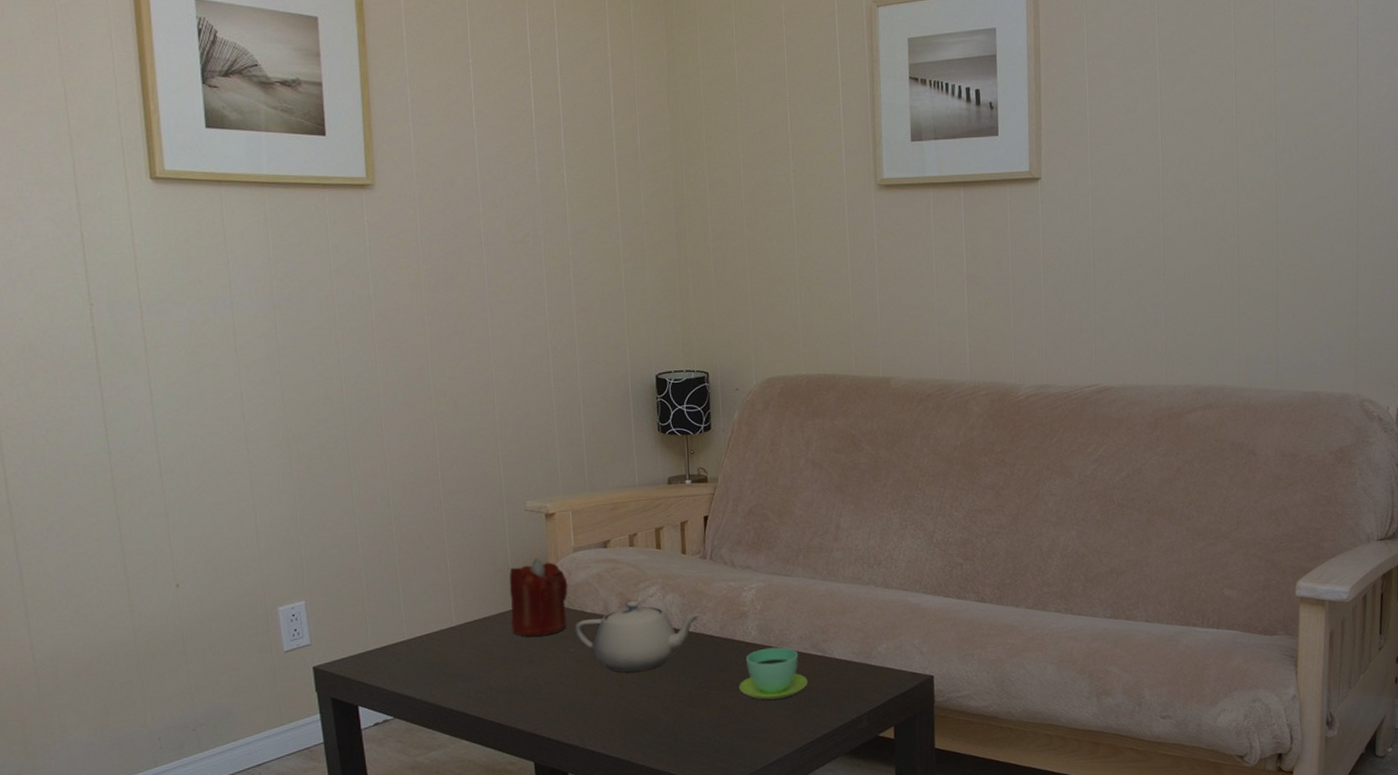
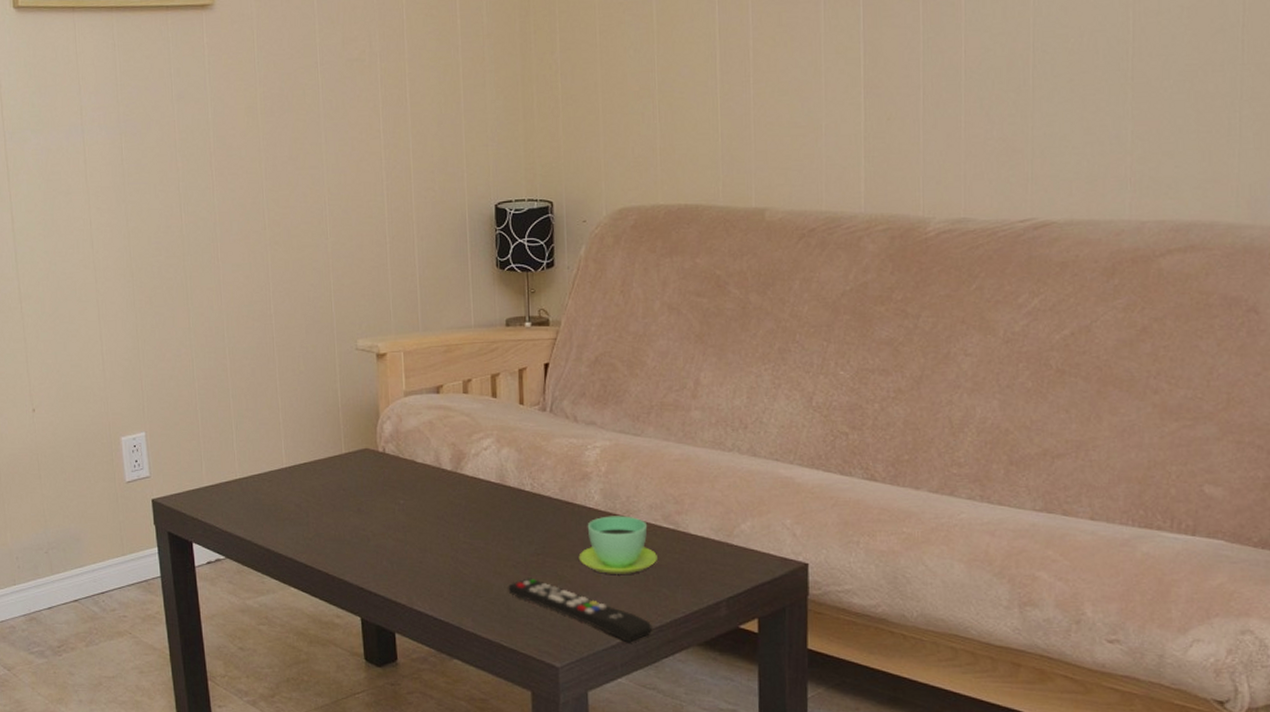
candle: present [509,558,568,637] -> none [339,401,399,484]
teapot: present [575,600,701,672] -> none [404,452,539,530]
remote control: none [675,709,805,760] -> present [508,578,653,643]

